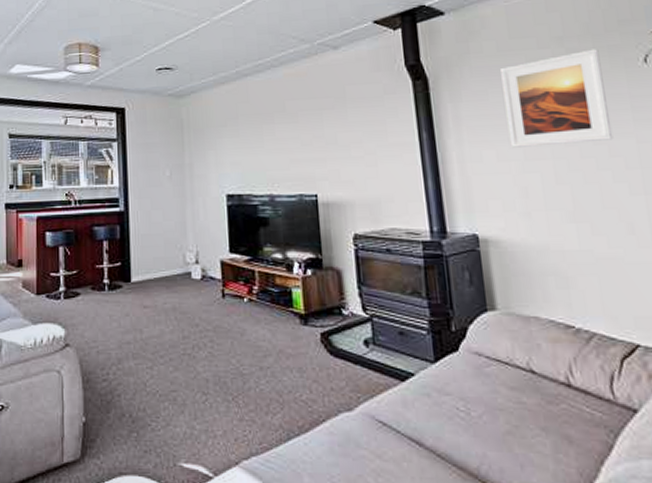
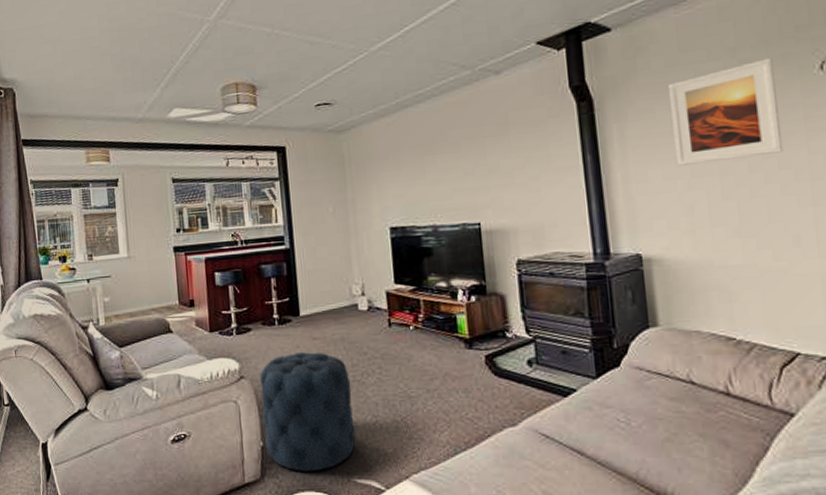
ottoman: none [86,321,184,453] -> present [260,352,356,471]

